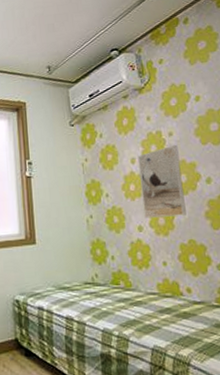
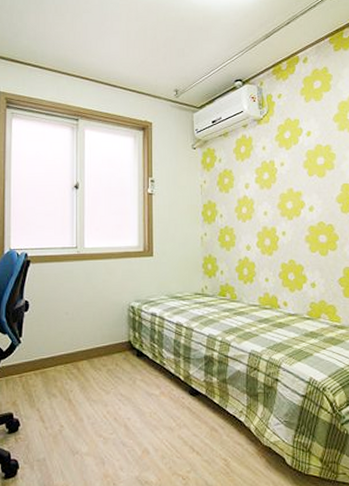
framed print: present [137,144,187,219] -> none [251,174,289,239]

